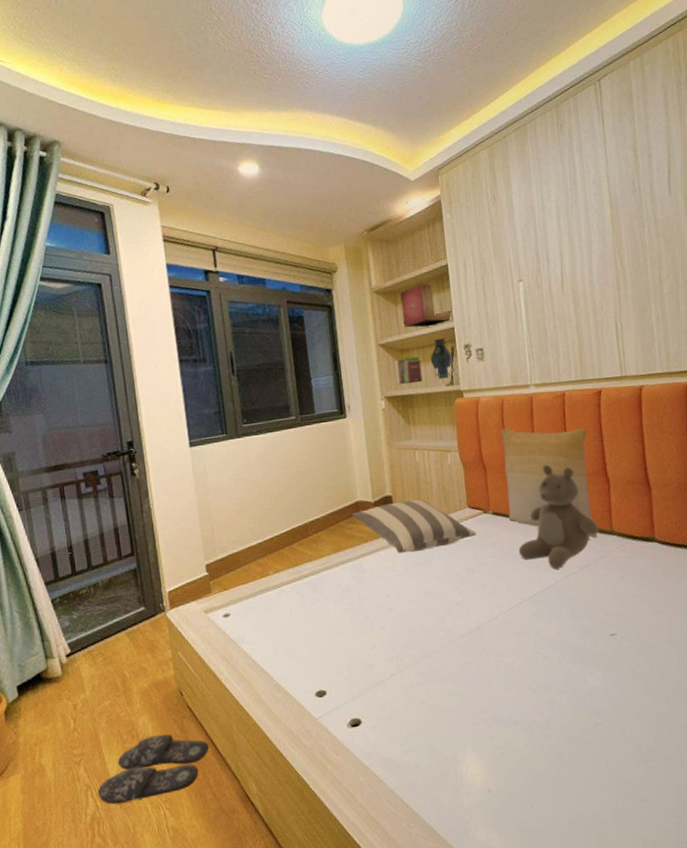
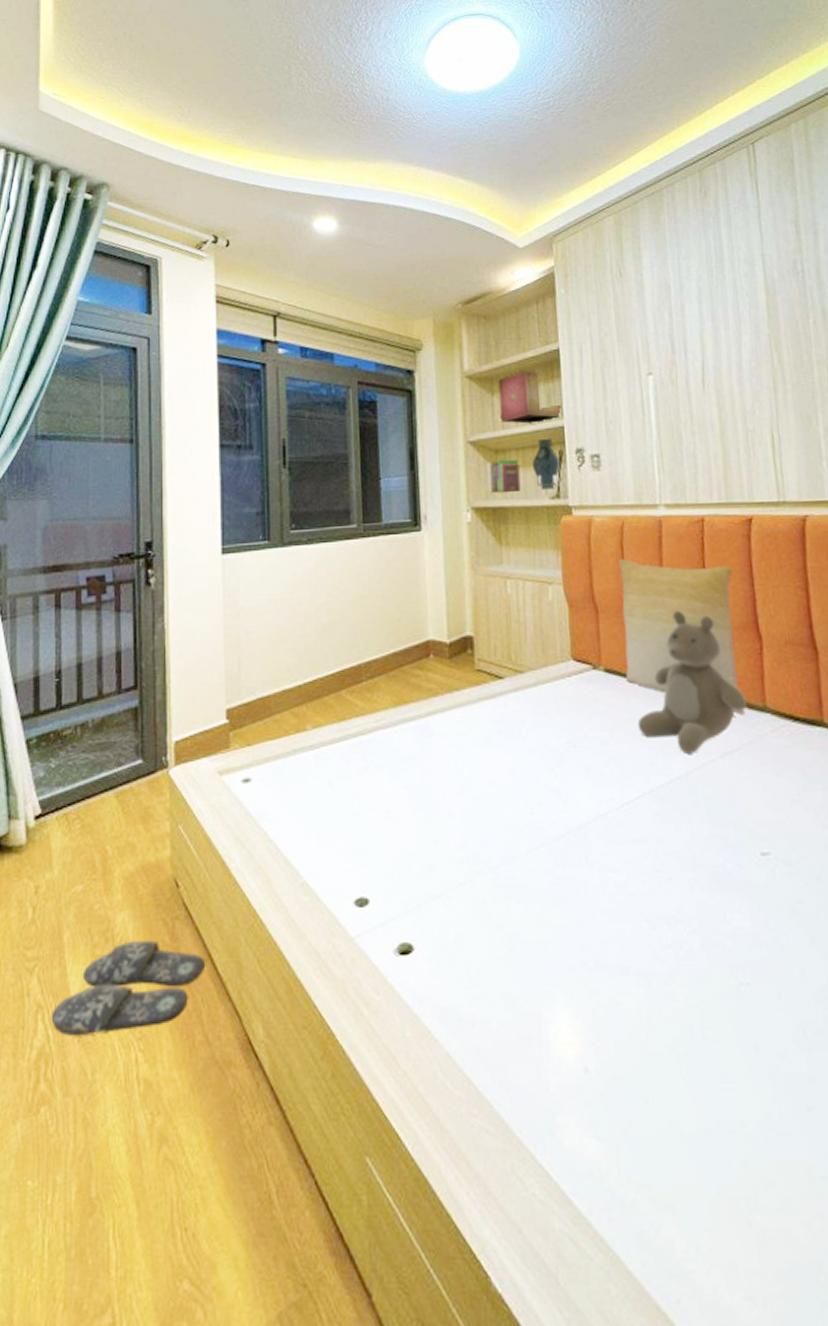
pillow: present [351,499,477,553] -> none [418,644,583,715]

